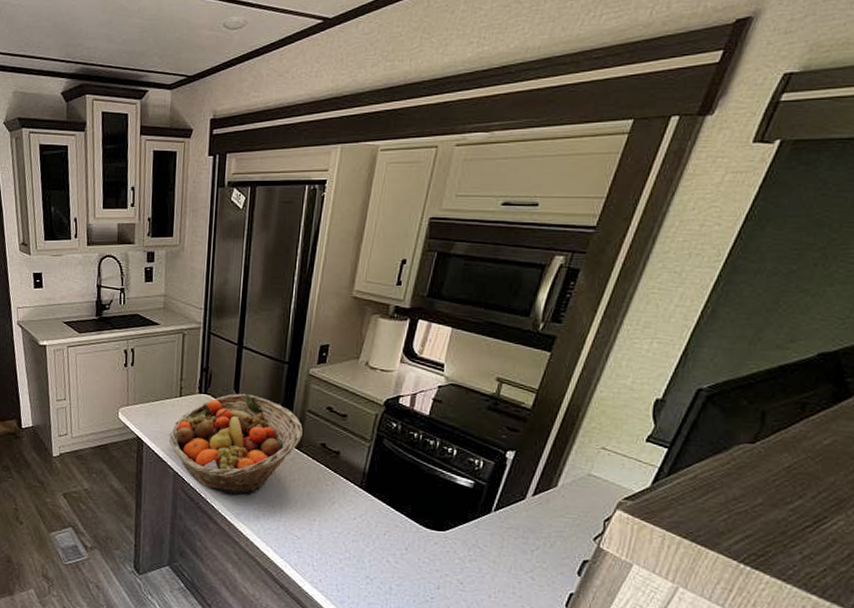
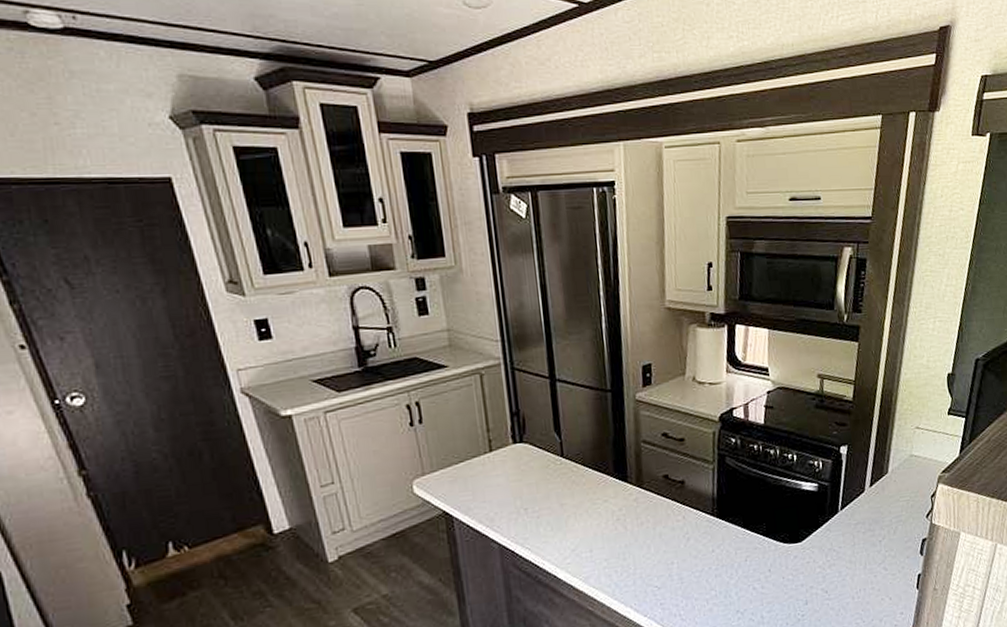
fruit basket: present [169,393,303,494] -> none [486,434,642,558]

